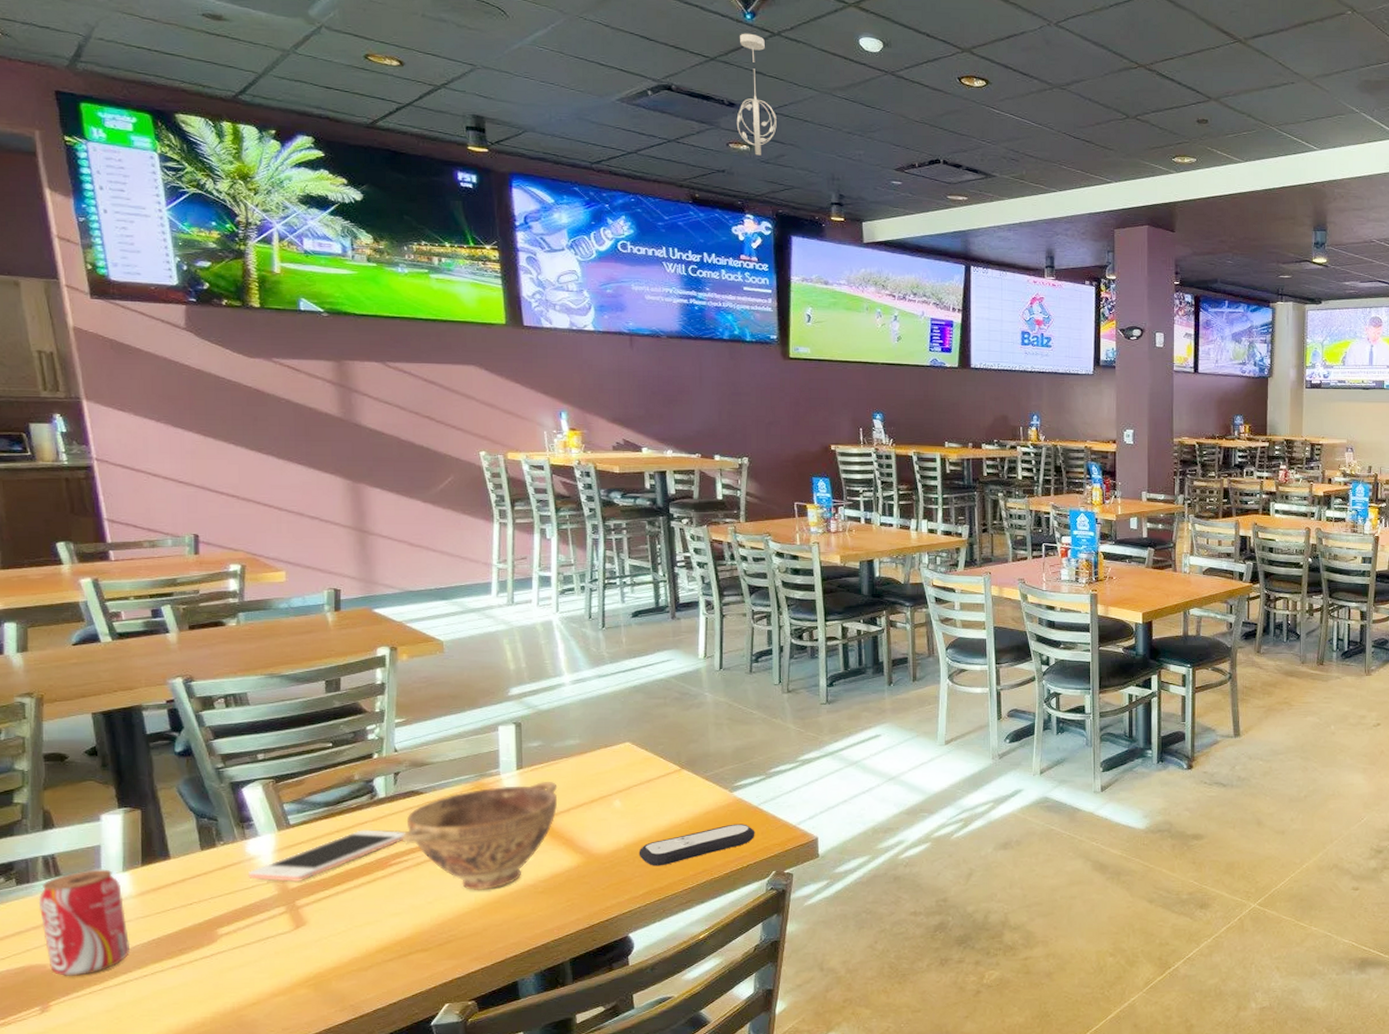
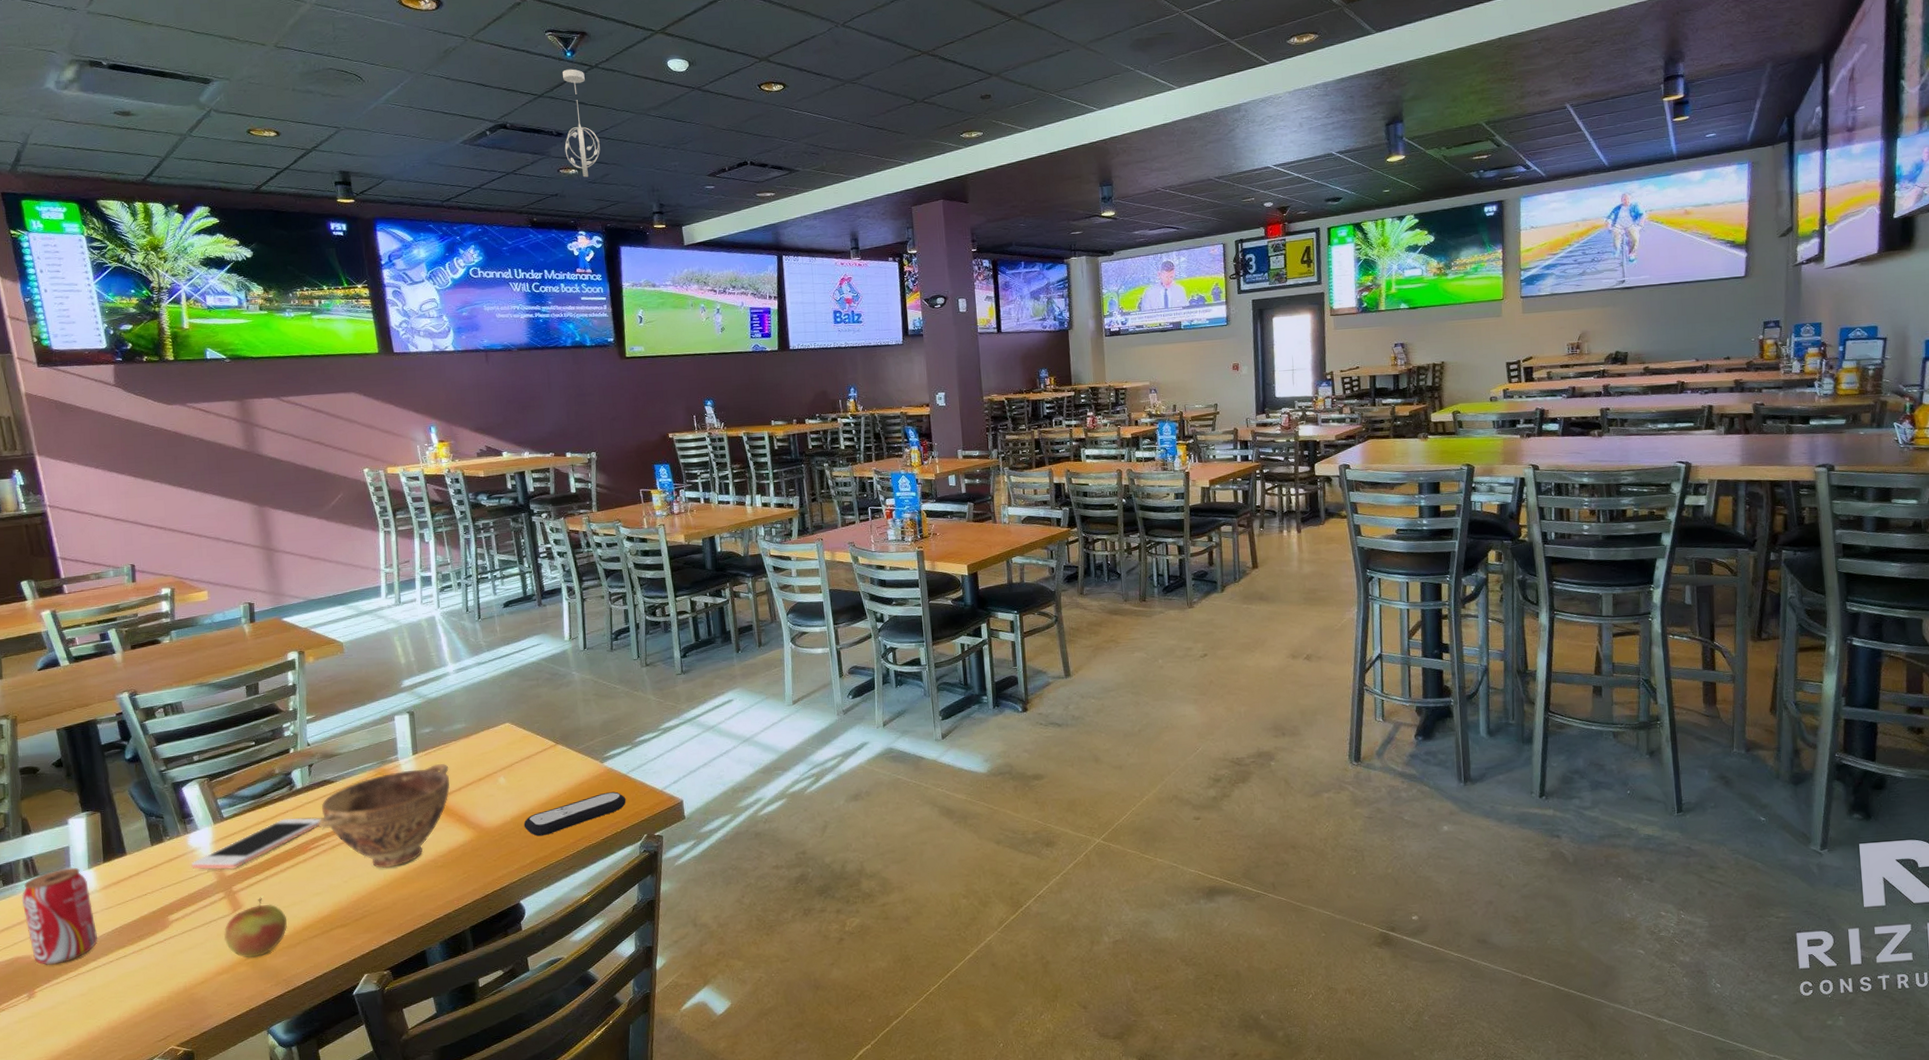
apple: none [282,914,358,980] -> present [224,897,287,958]

